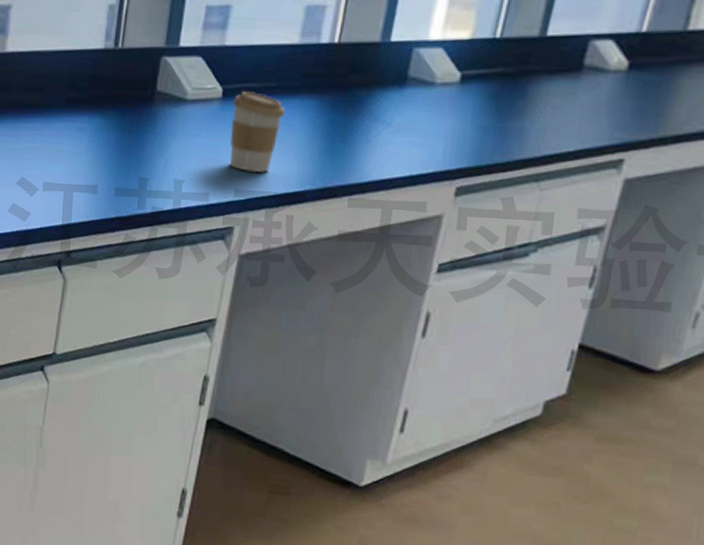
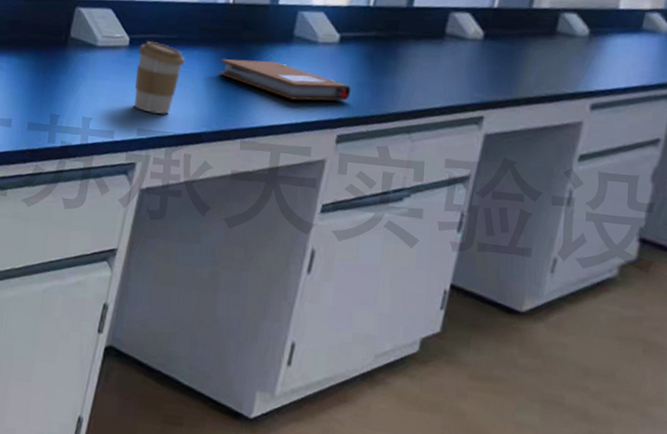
notebook: none [323,107,473,150] -> present [219,59,351,101]

